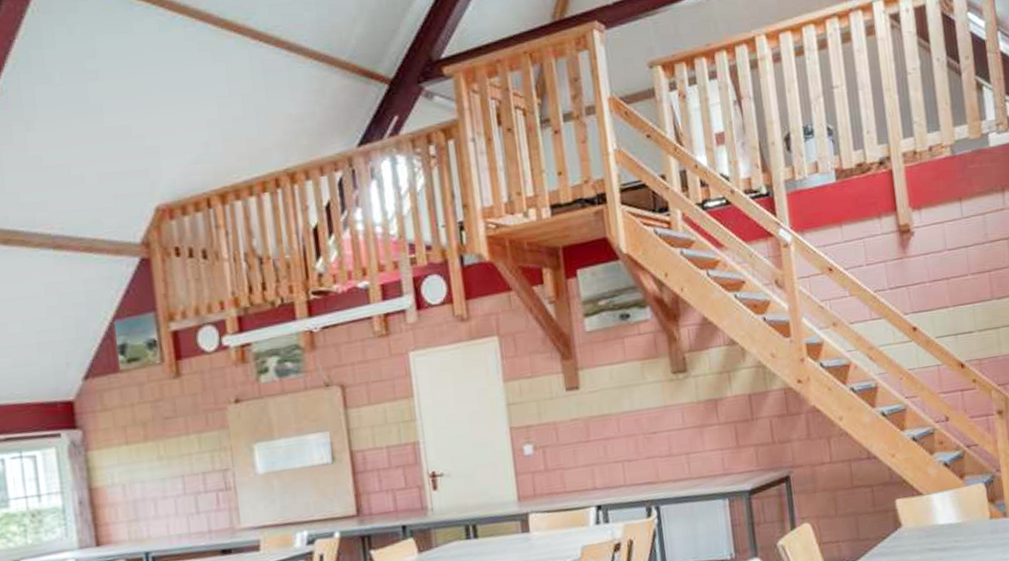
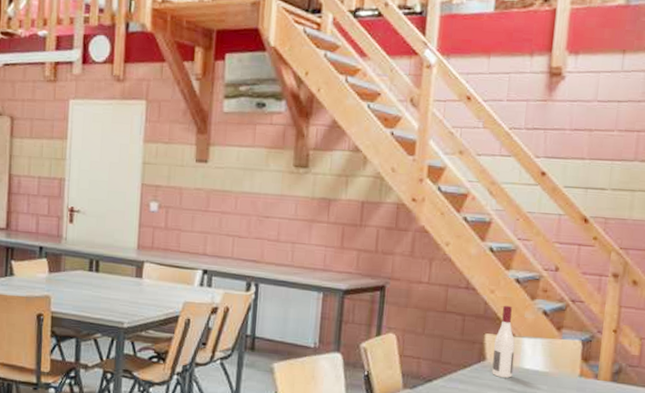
wine bottle: none [905,465,930,540] -> present [492,305,516,378]

